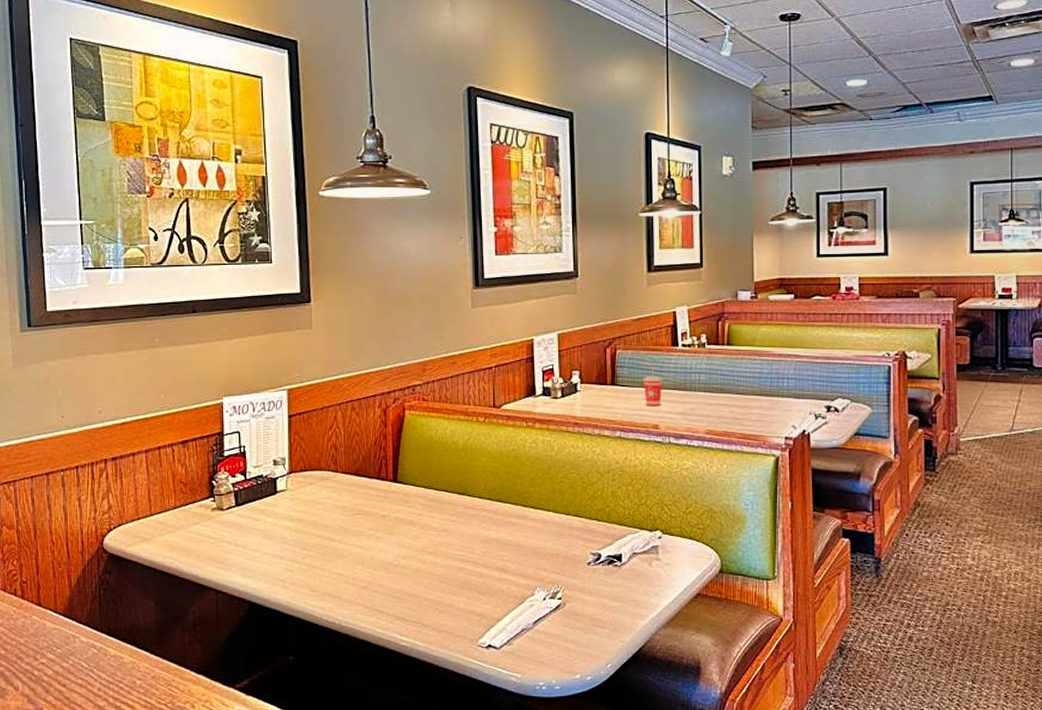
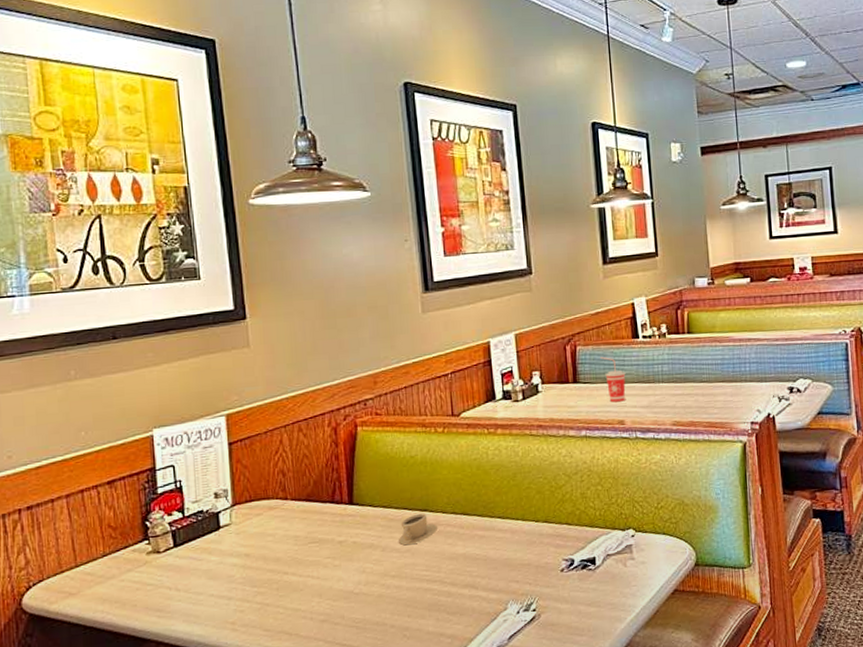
cup: none [437,496,474,525] -> present [399,513,439,546]

